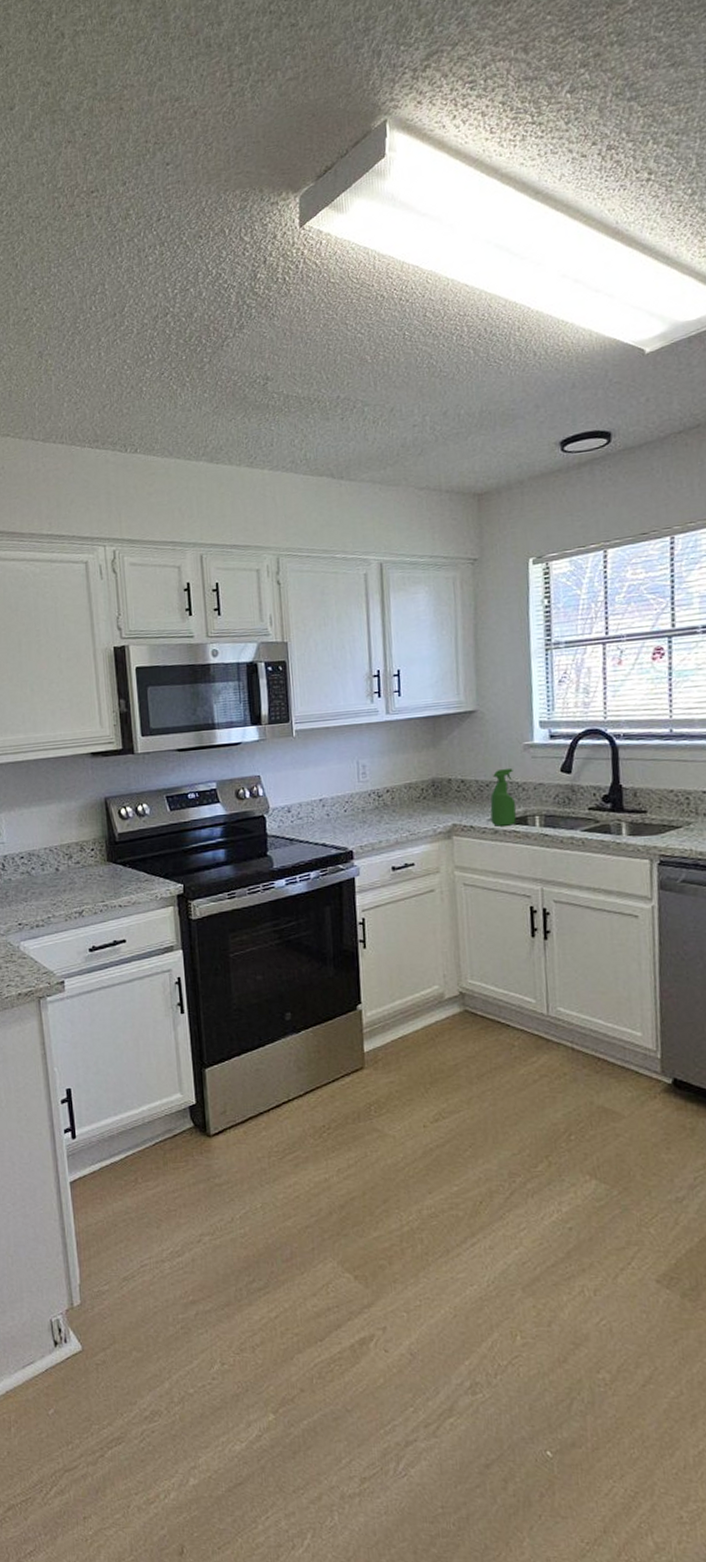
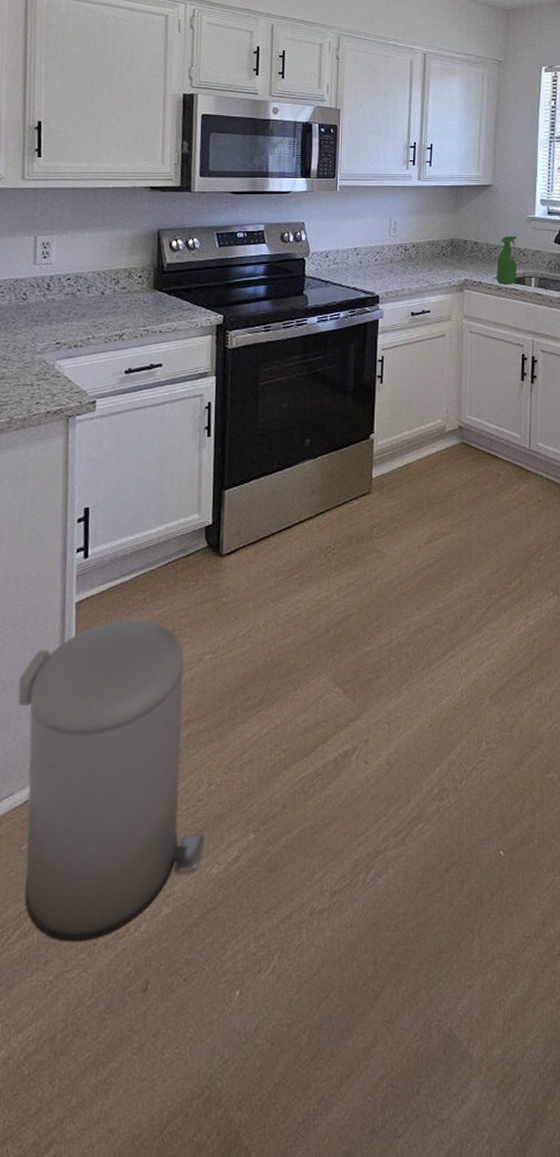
pedal bin: none [25,1199,225,1503] -> present [17,619,206,942]

